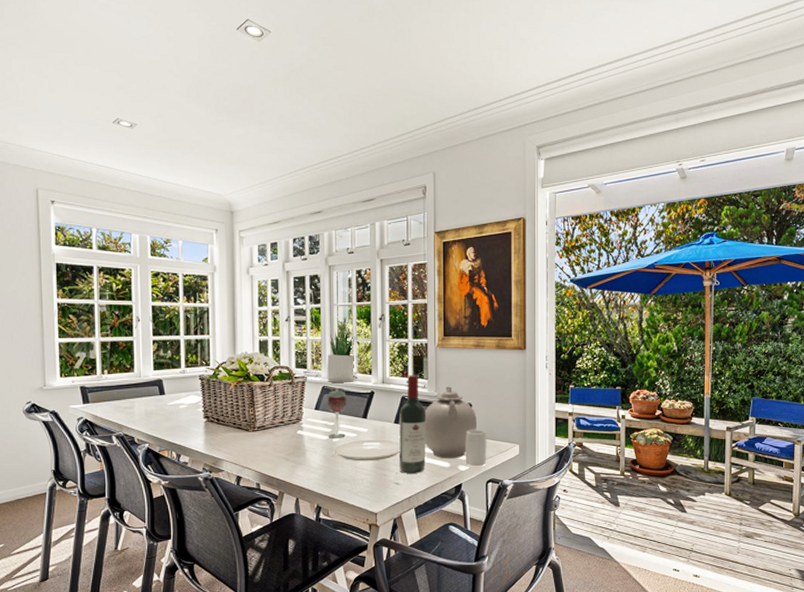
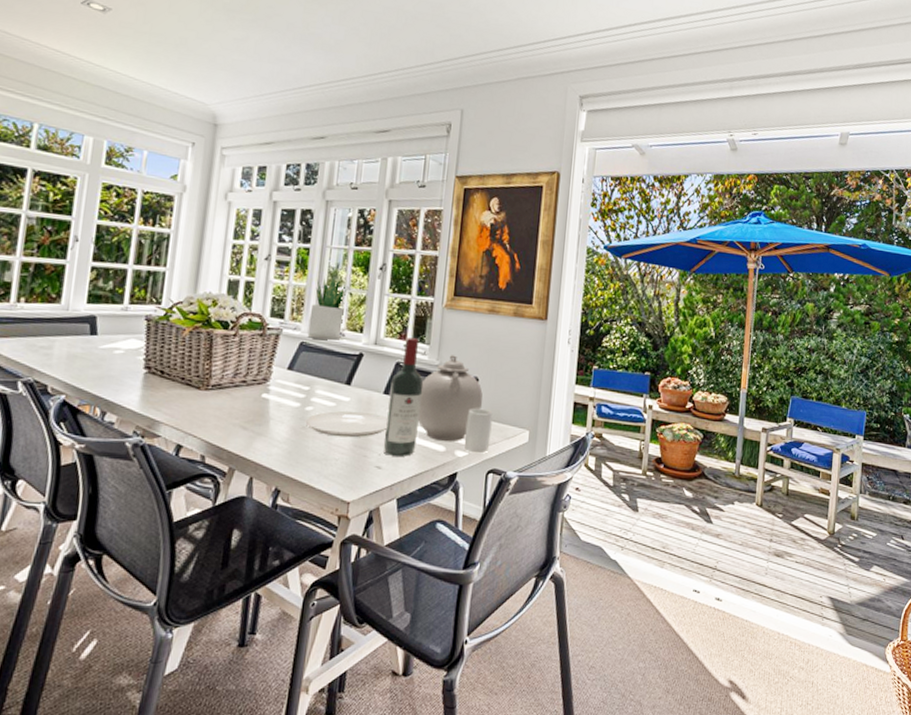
wineglass: present [327,388,348,438] -> none [301,345,330,407]

